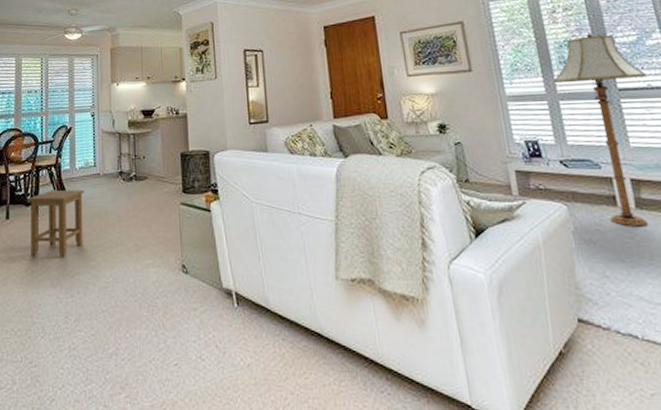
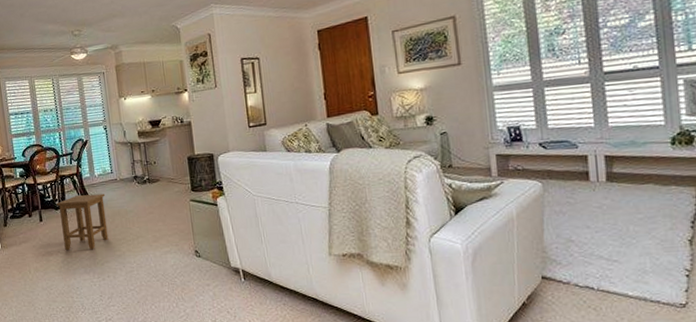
floor lamp: present [553,31,649,227] -> none [540,17,634,198]

